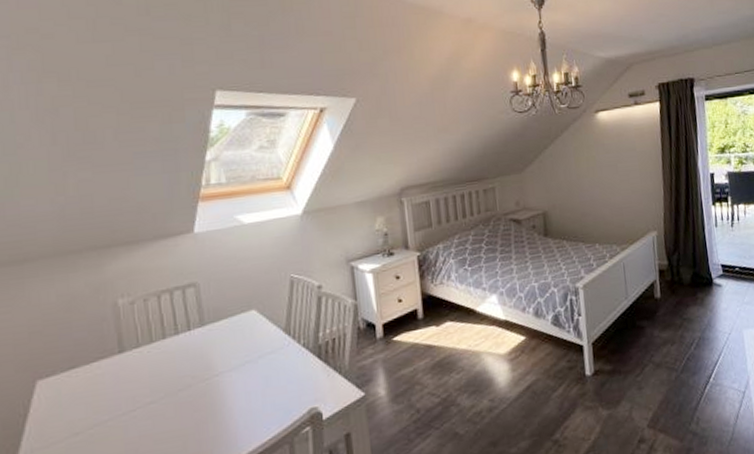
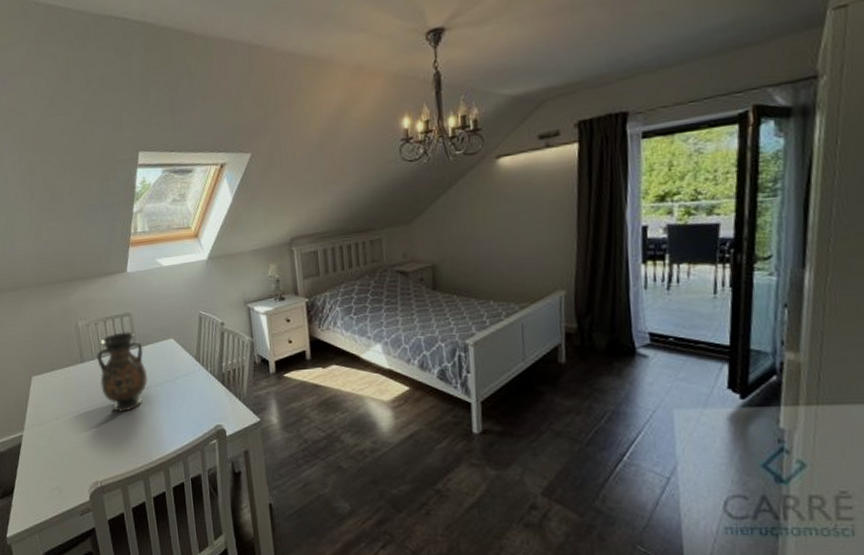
vase: none [143,306,219,412] -> present [96,332,148,412]

